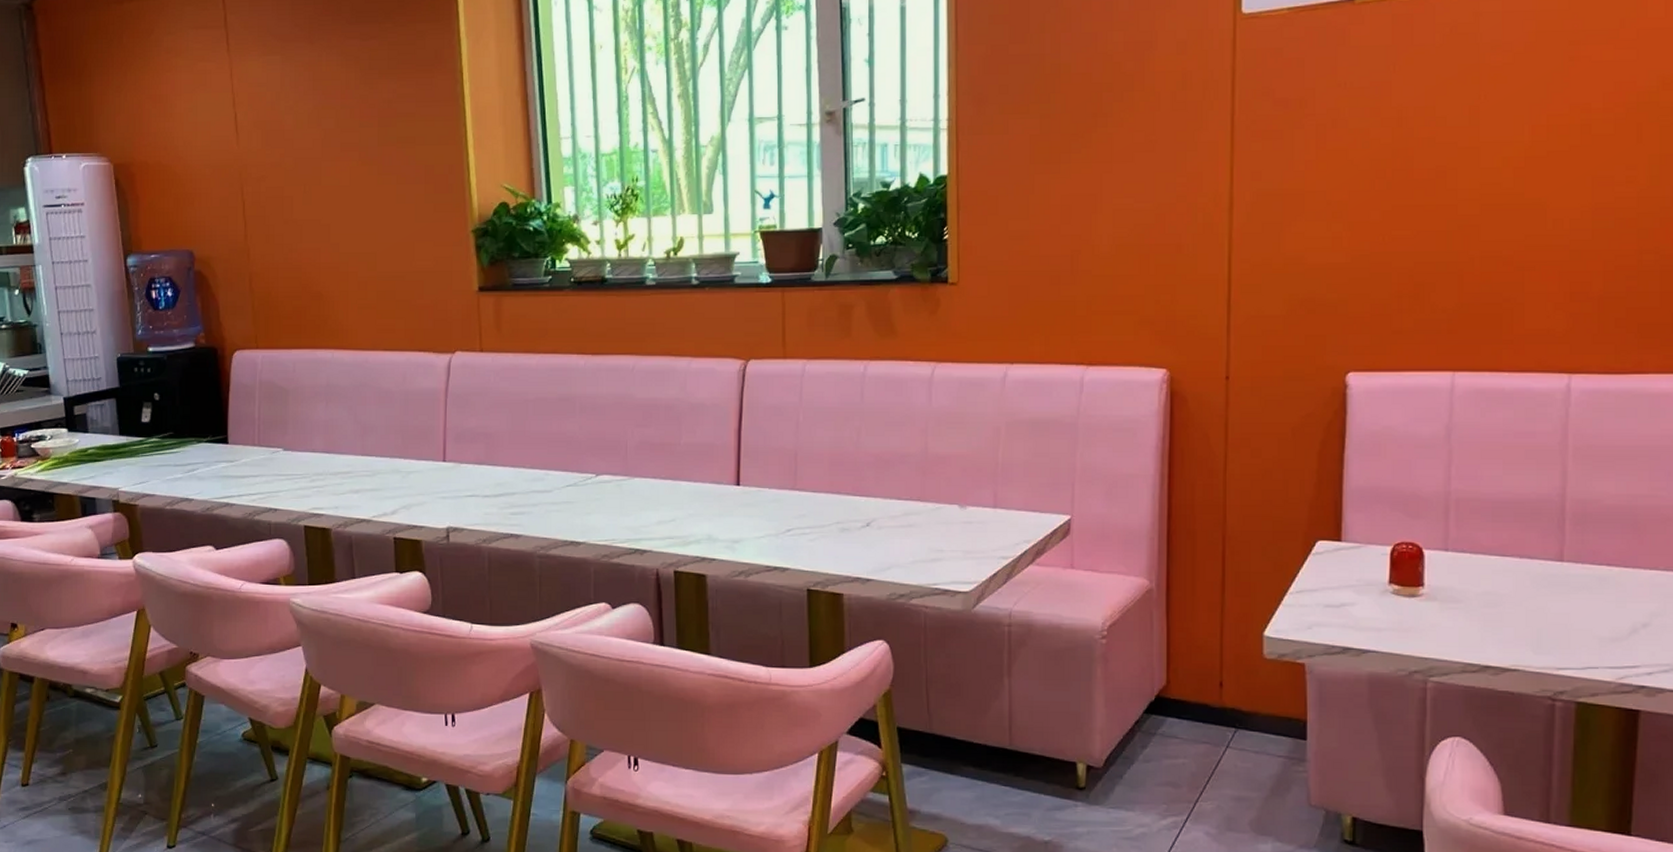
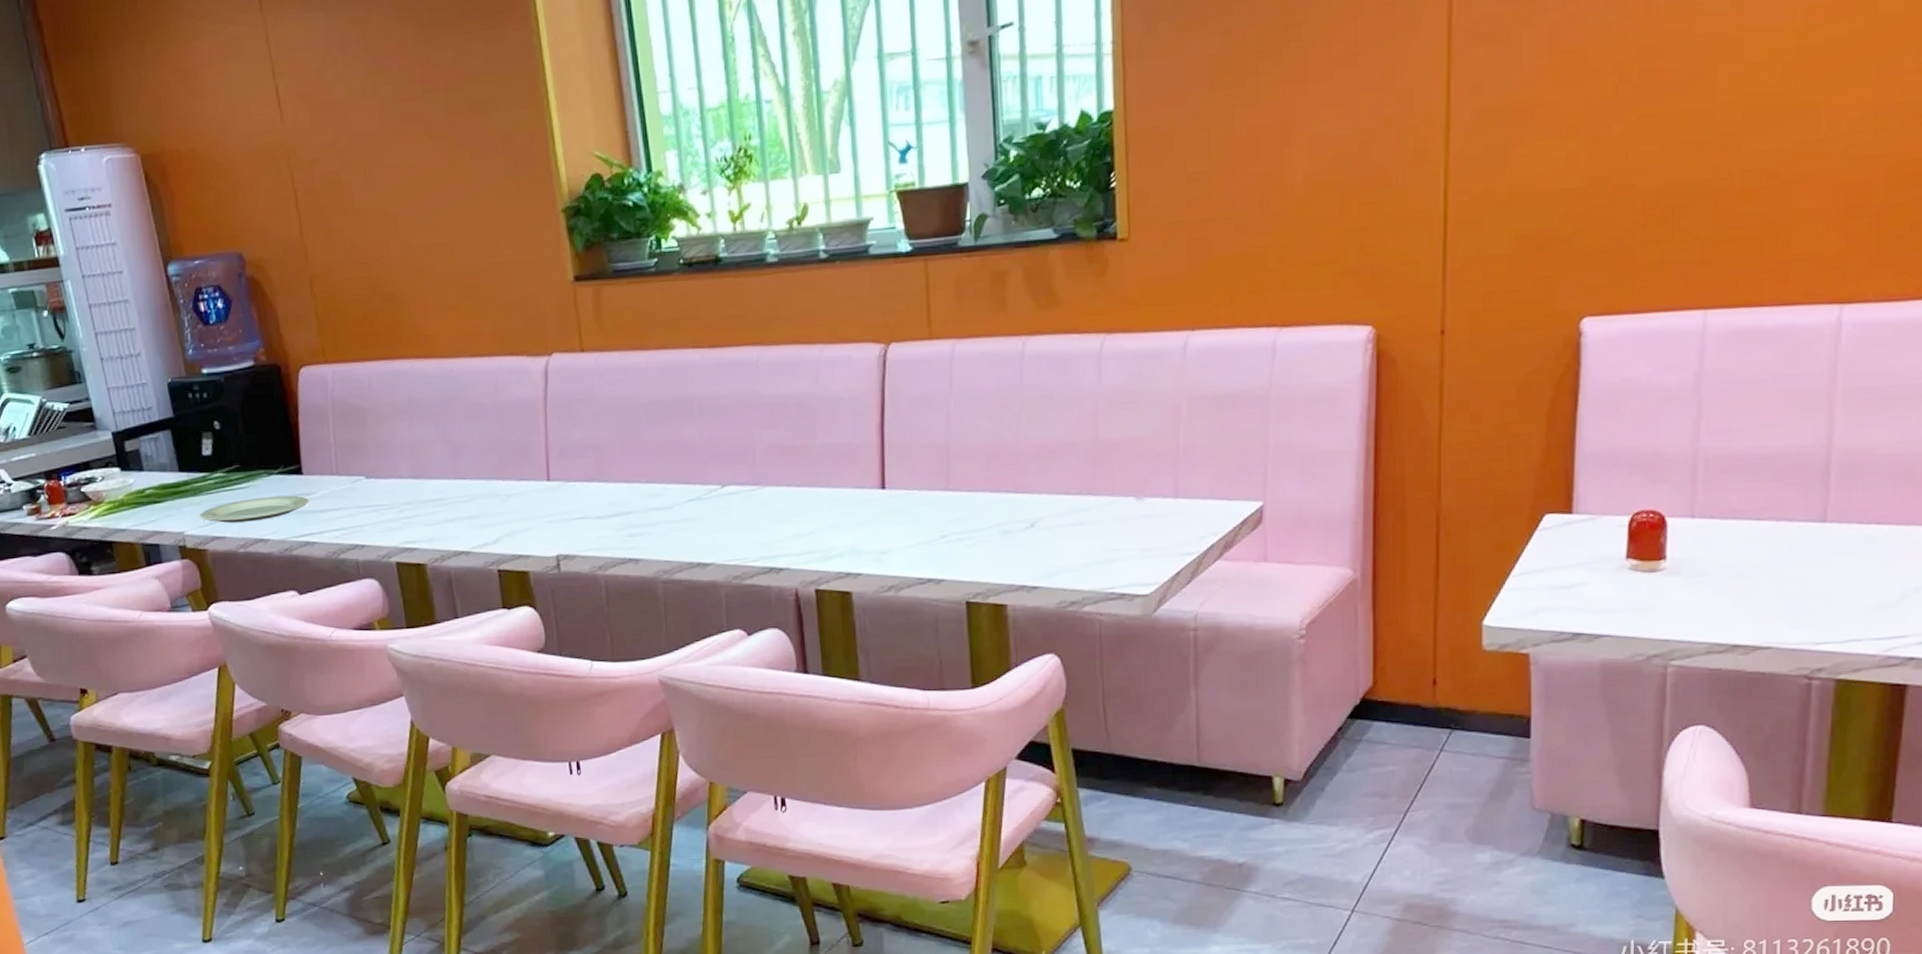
plate: none [134,461,232,483] -> present [199,495,309,523]

